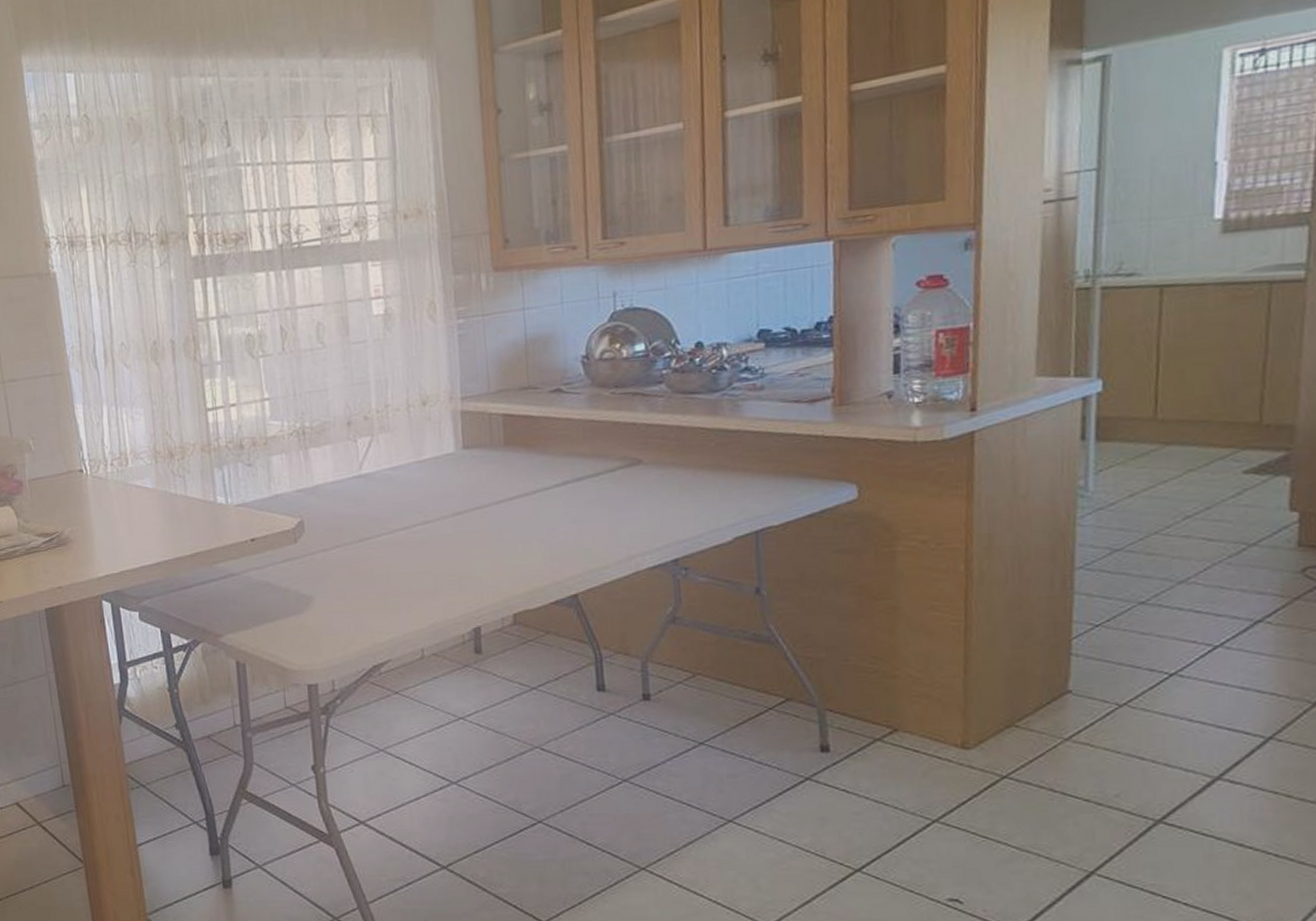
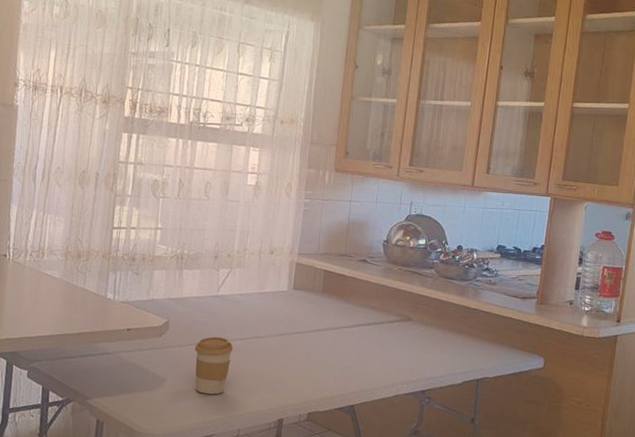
coffee cup: none [343,530,395,609] -> present [194,336,233,395]

